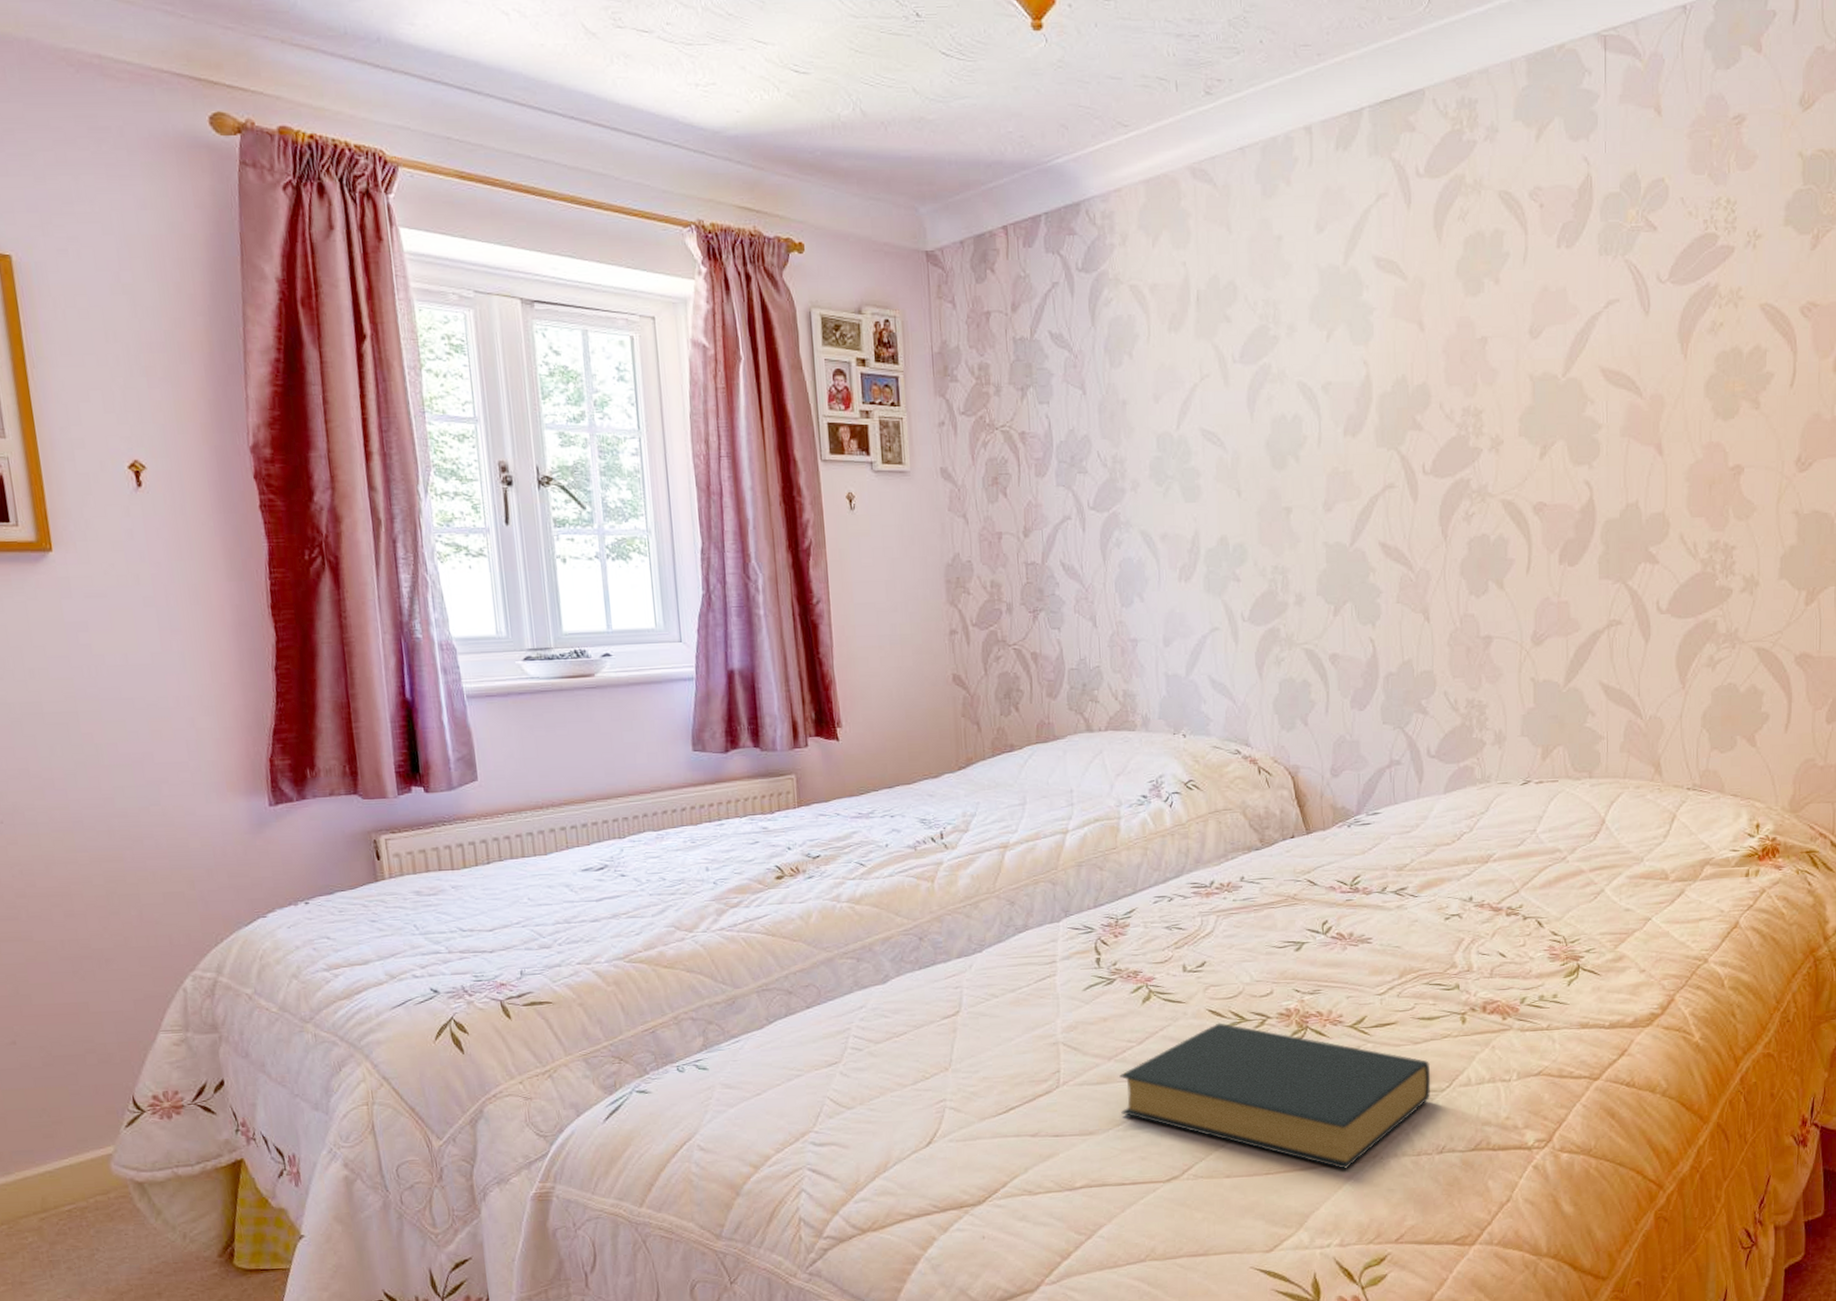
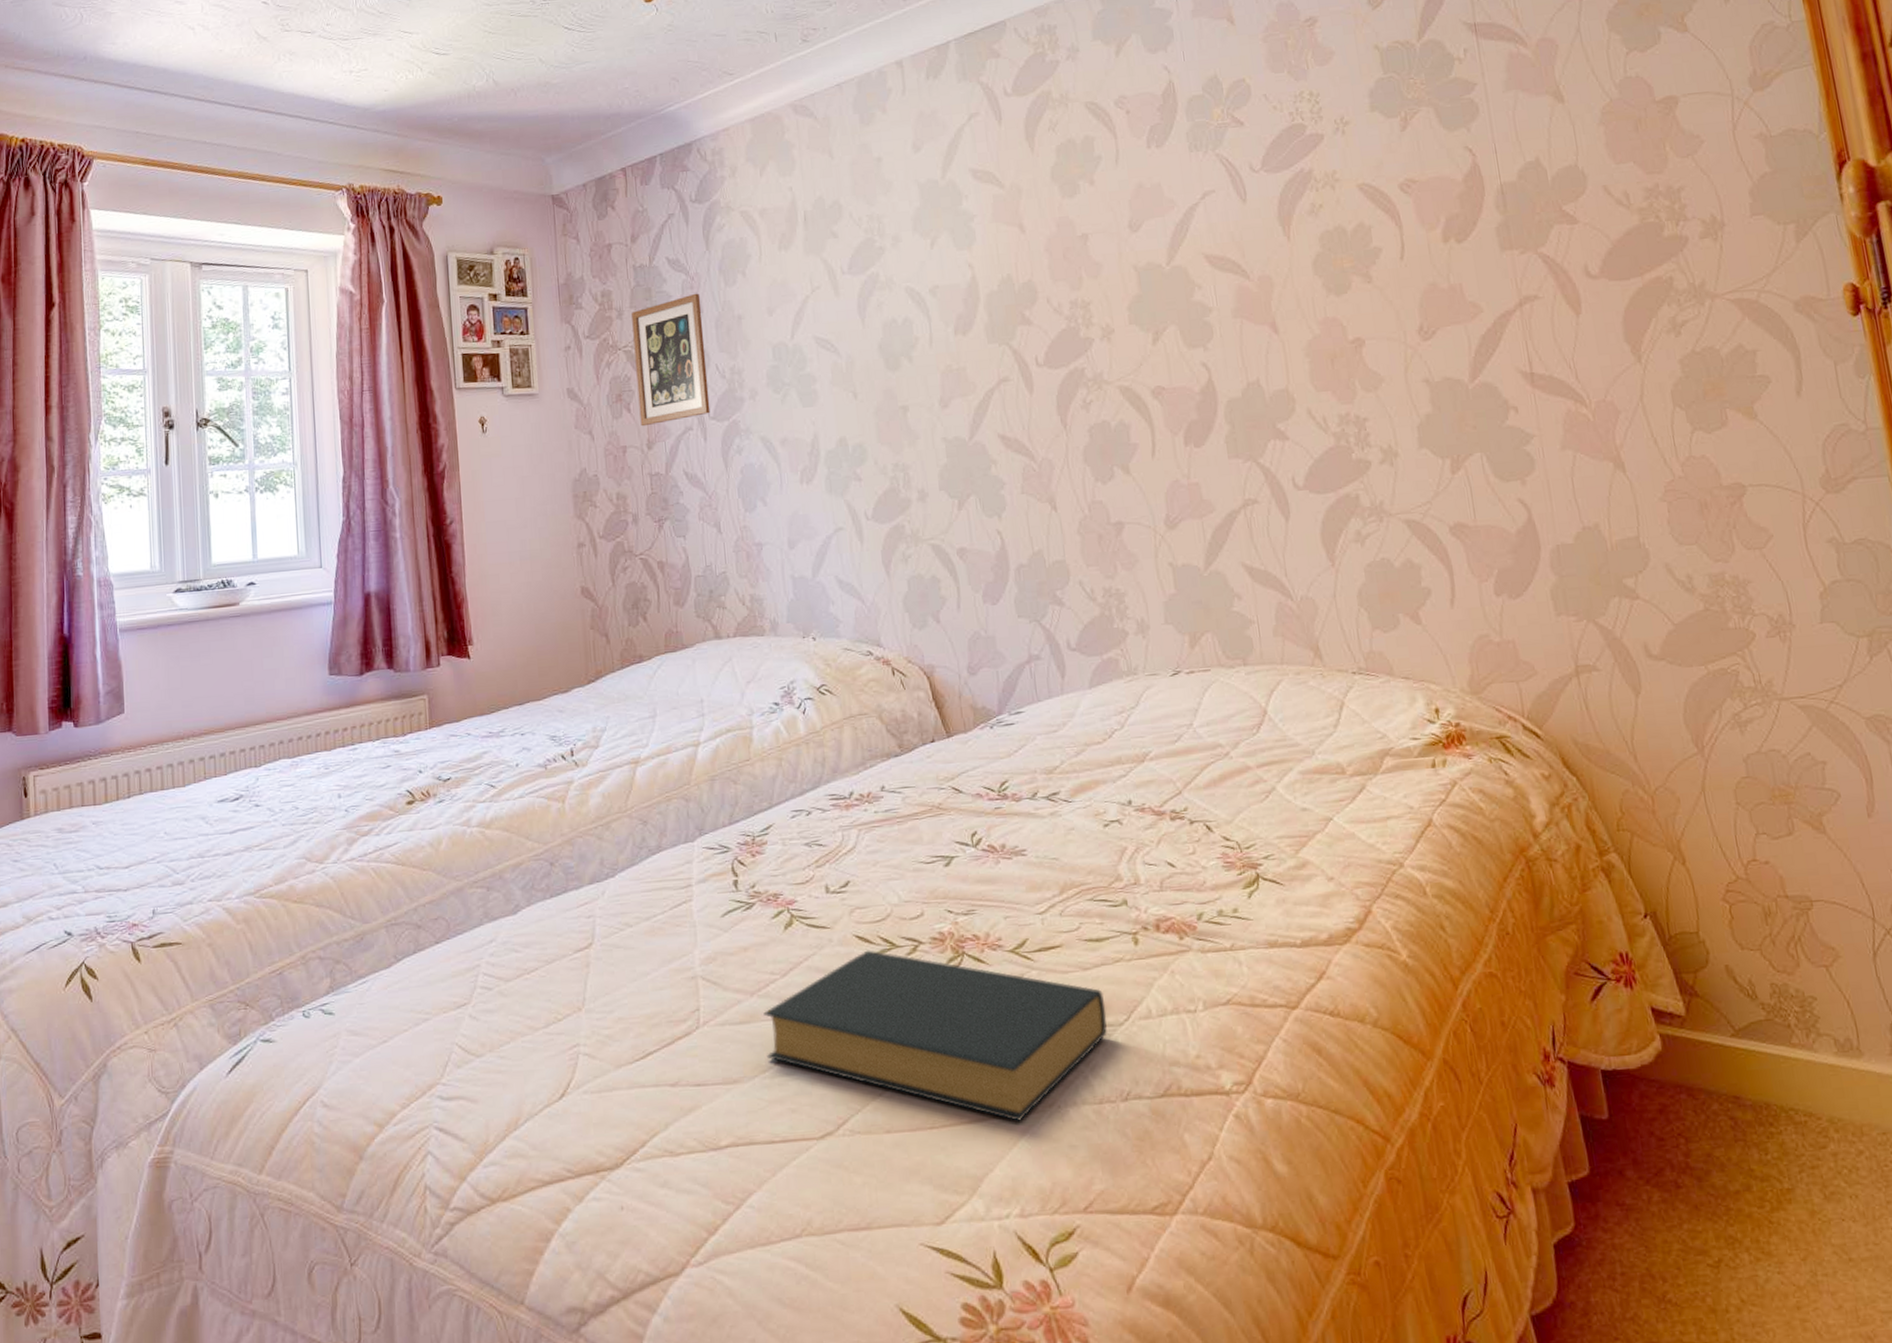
picture frame: none [1010,373,1090,513] -> present [631,293,711,427]

